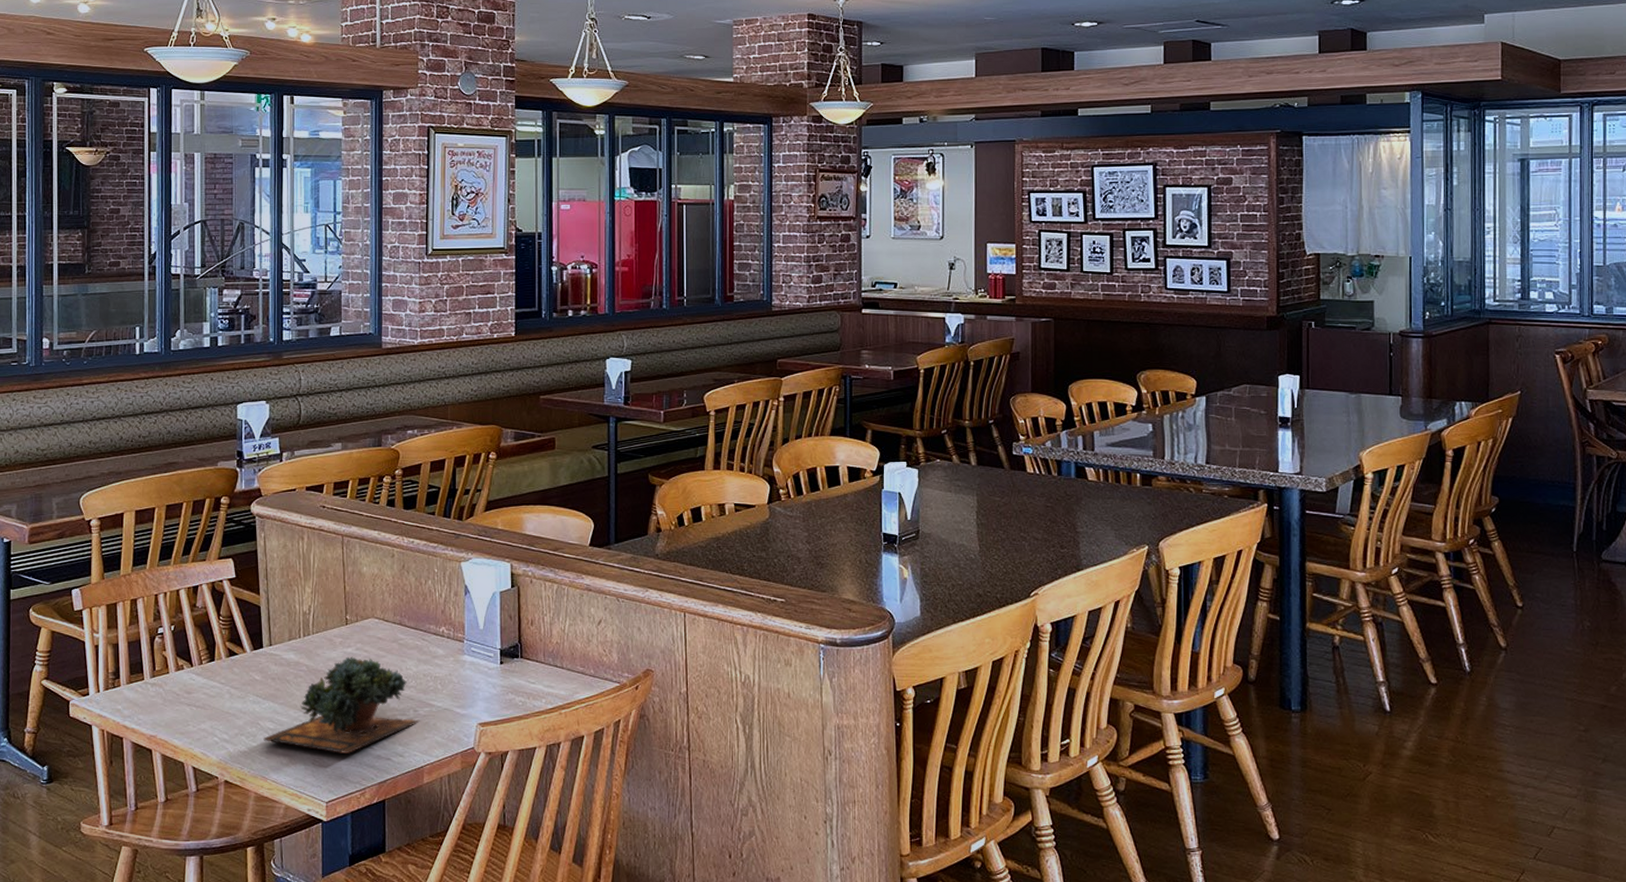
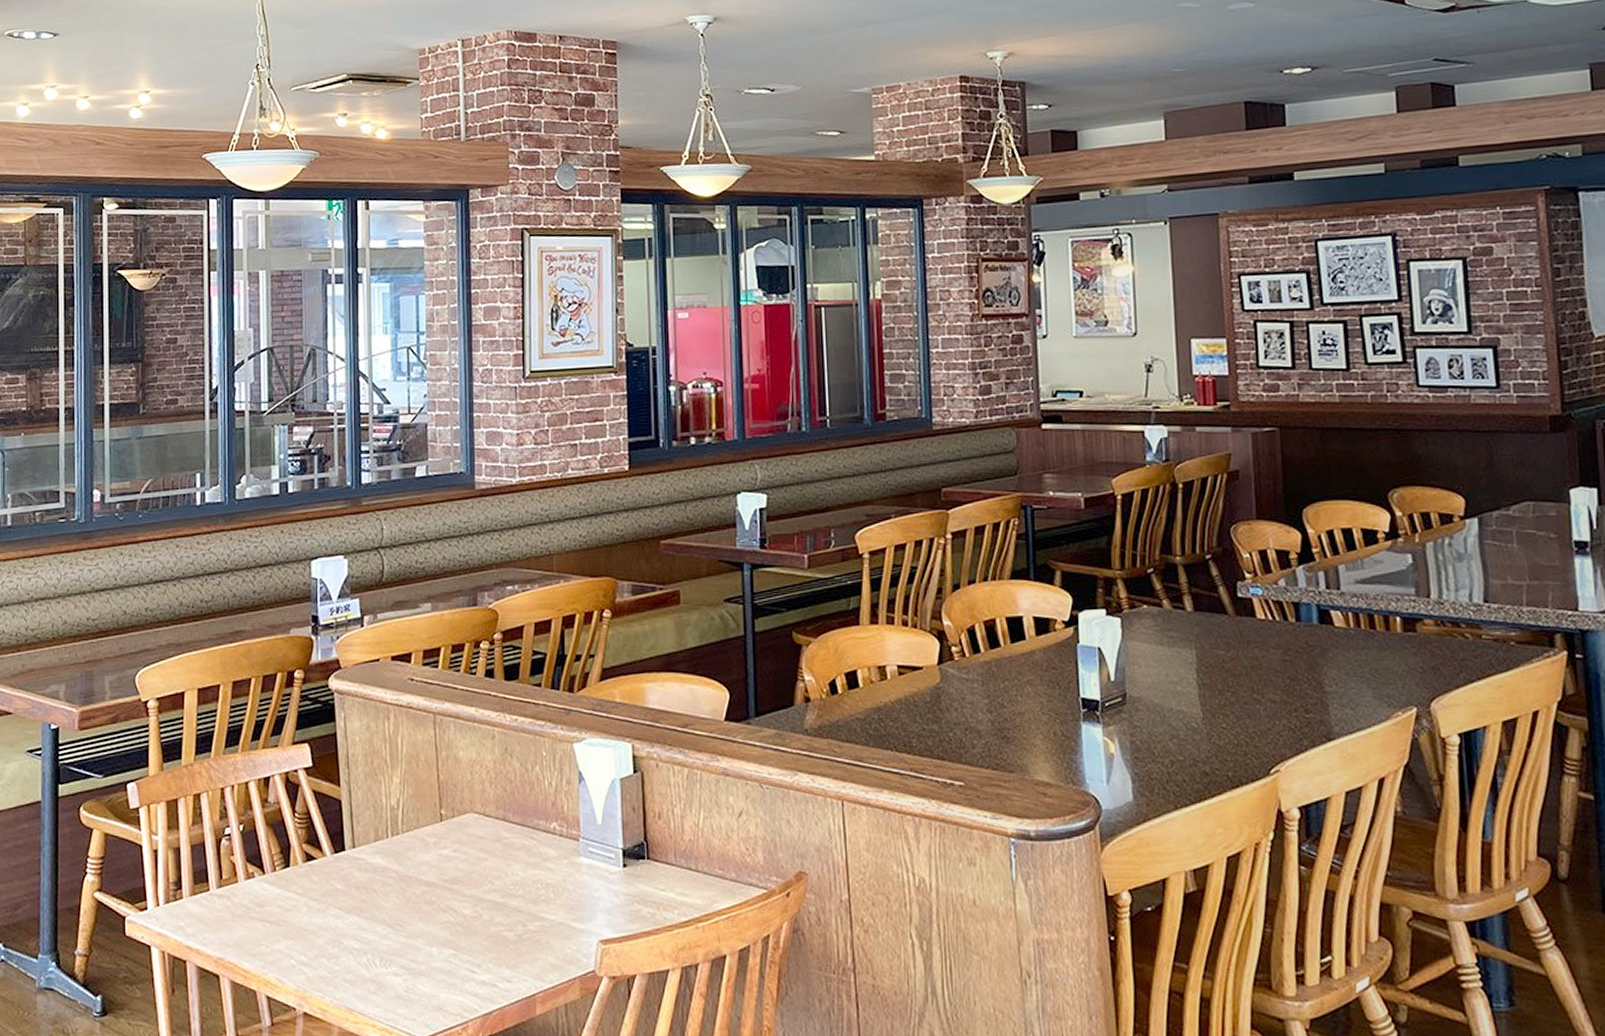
succulent plant: present [263,656,420,753] -> none [347,860,530,979]

